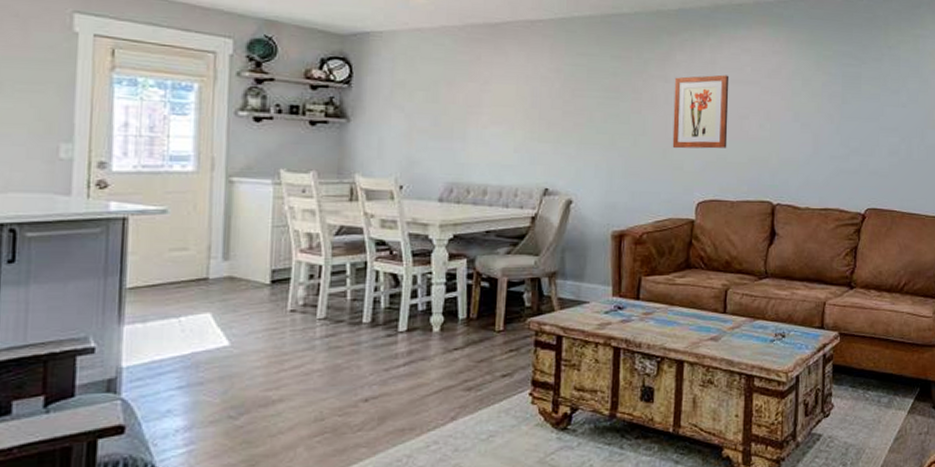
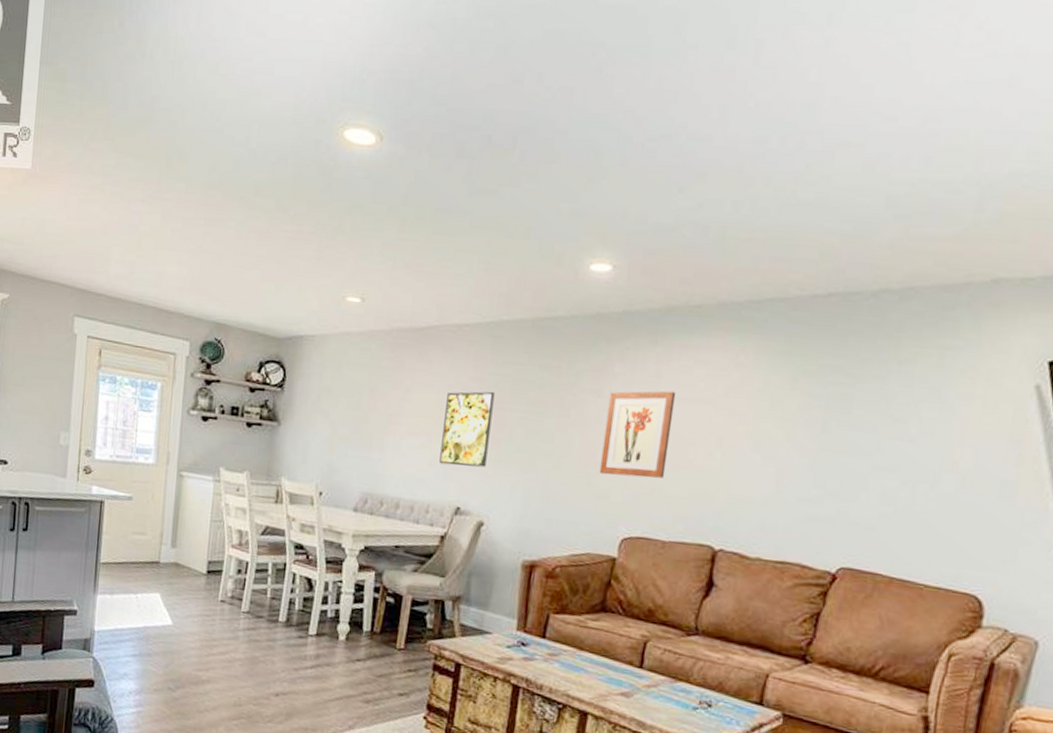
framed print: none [524,80,572,150] -> present [439,391,495,468]

